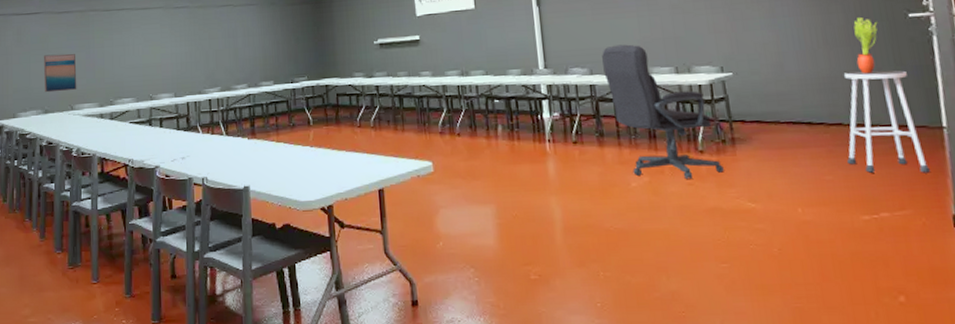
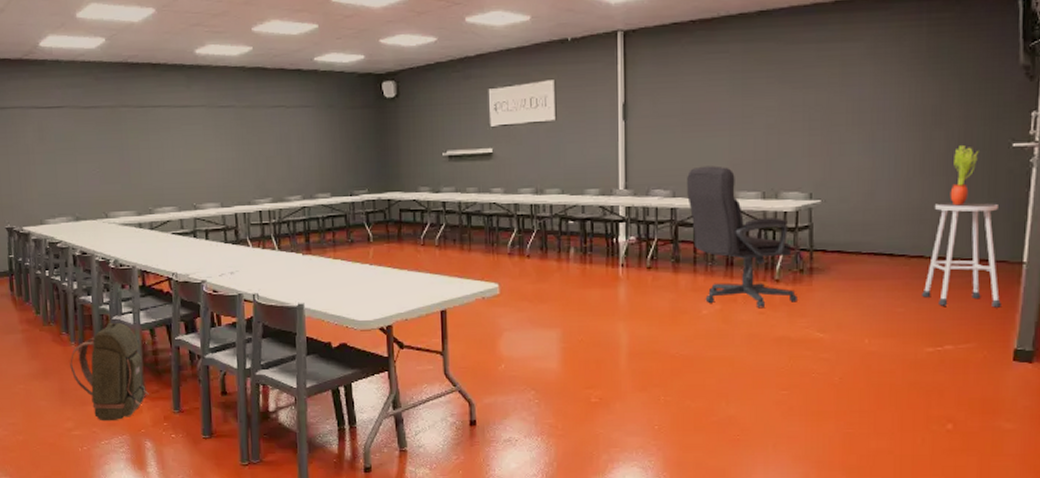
backpack: none [31,208,103,308] -> present [70,322,149,422]
wall art: present [43,53,77,93] -> none [70,154,111,198]

